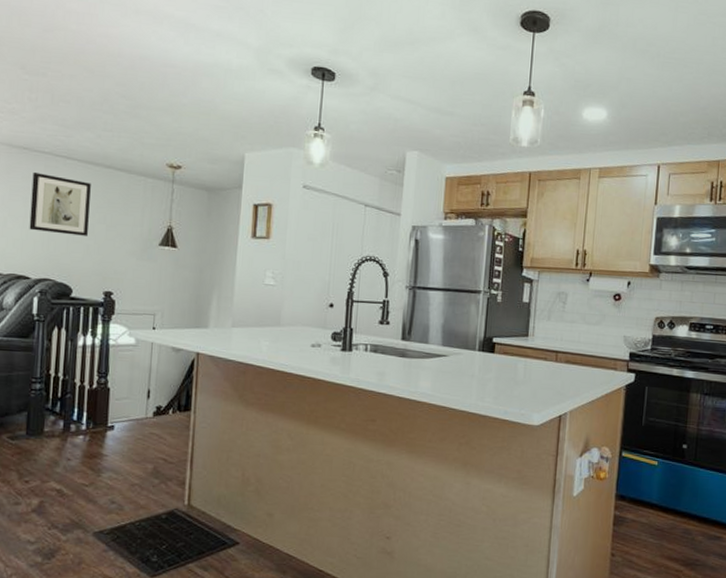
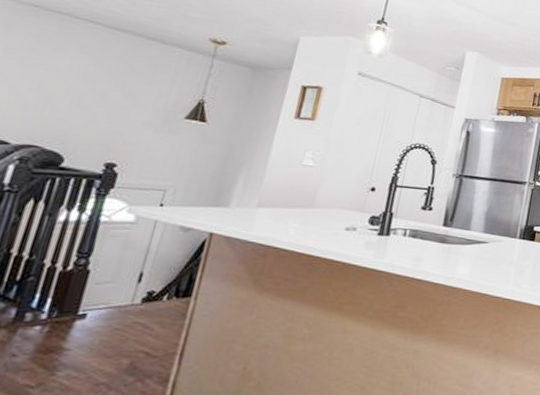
wall art: present [29,171,91,236] -> none [21,31,114,103]

